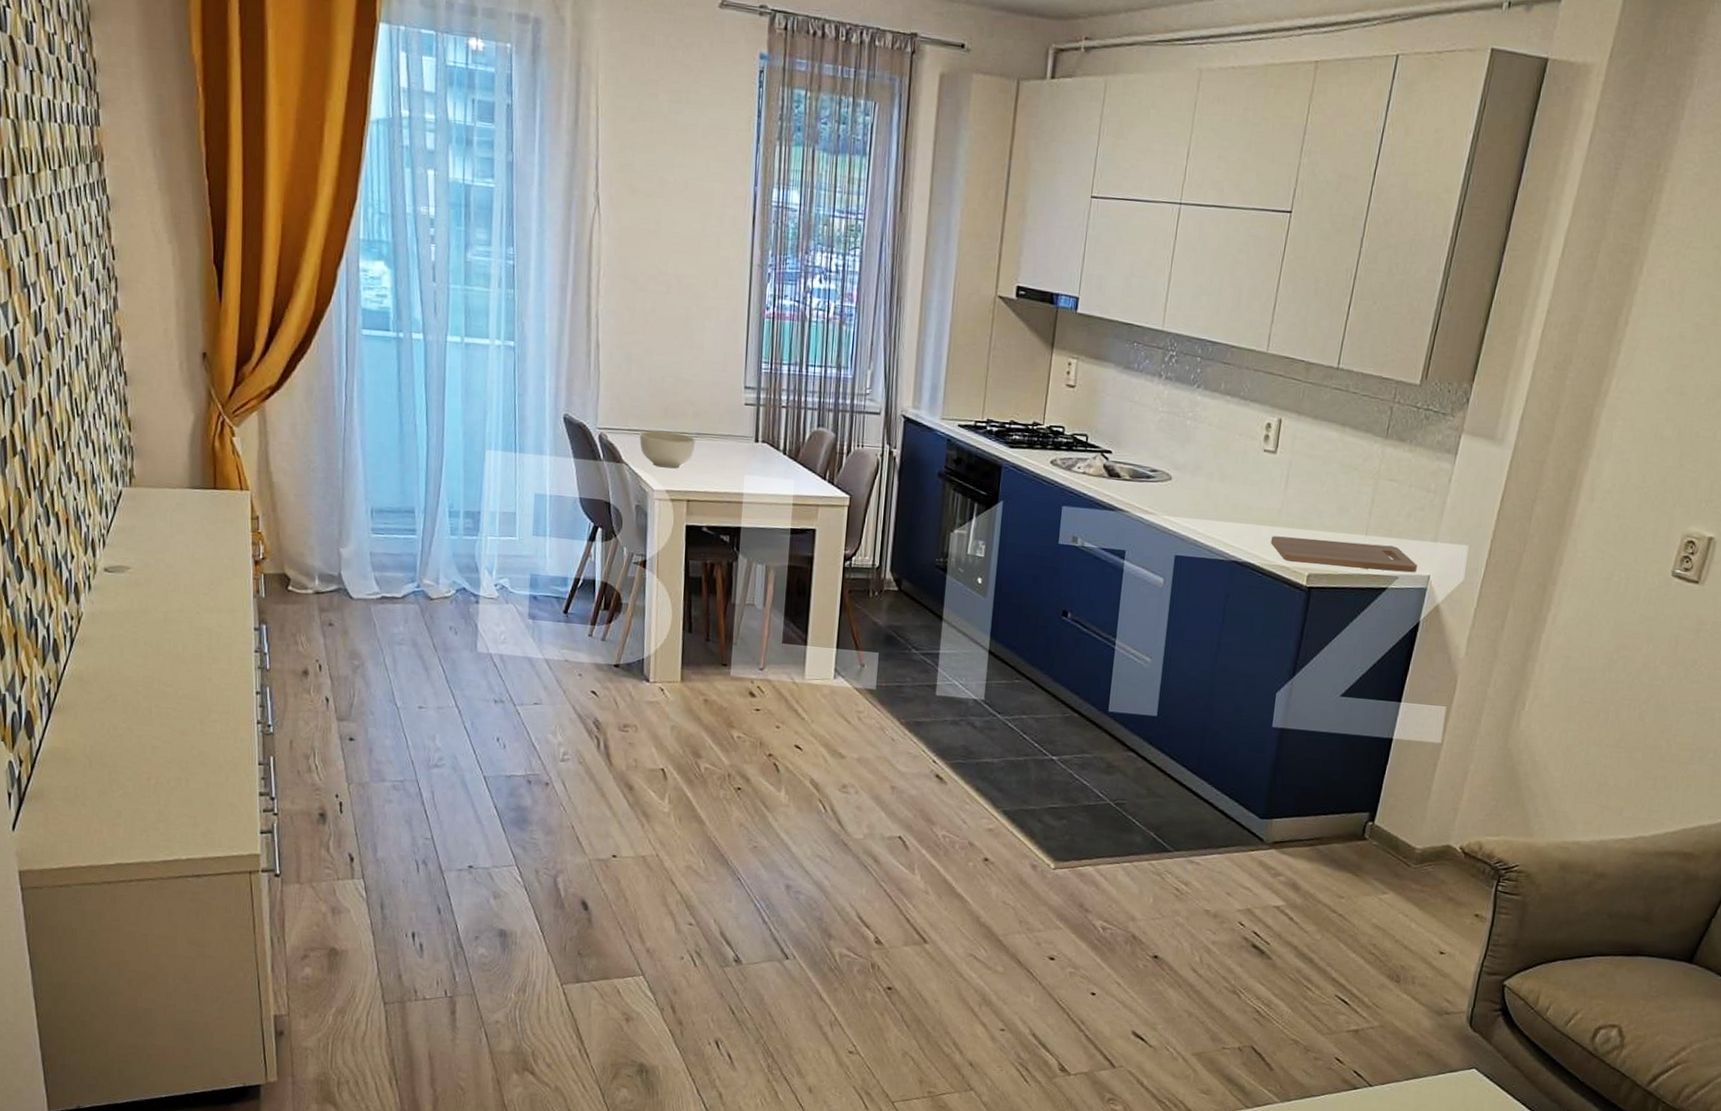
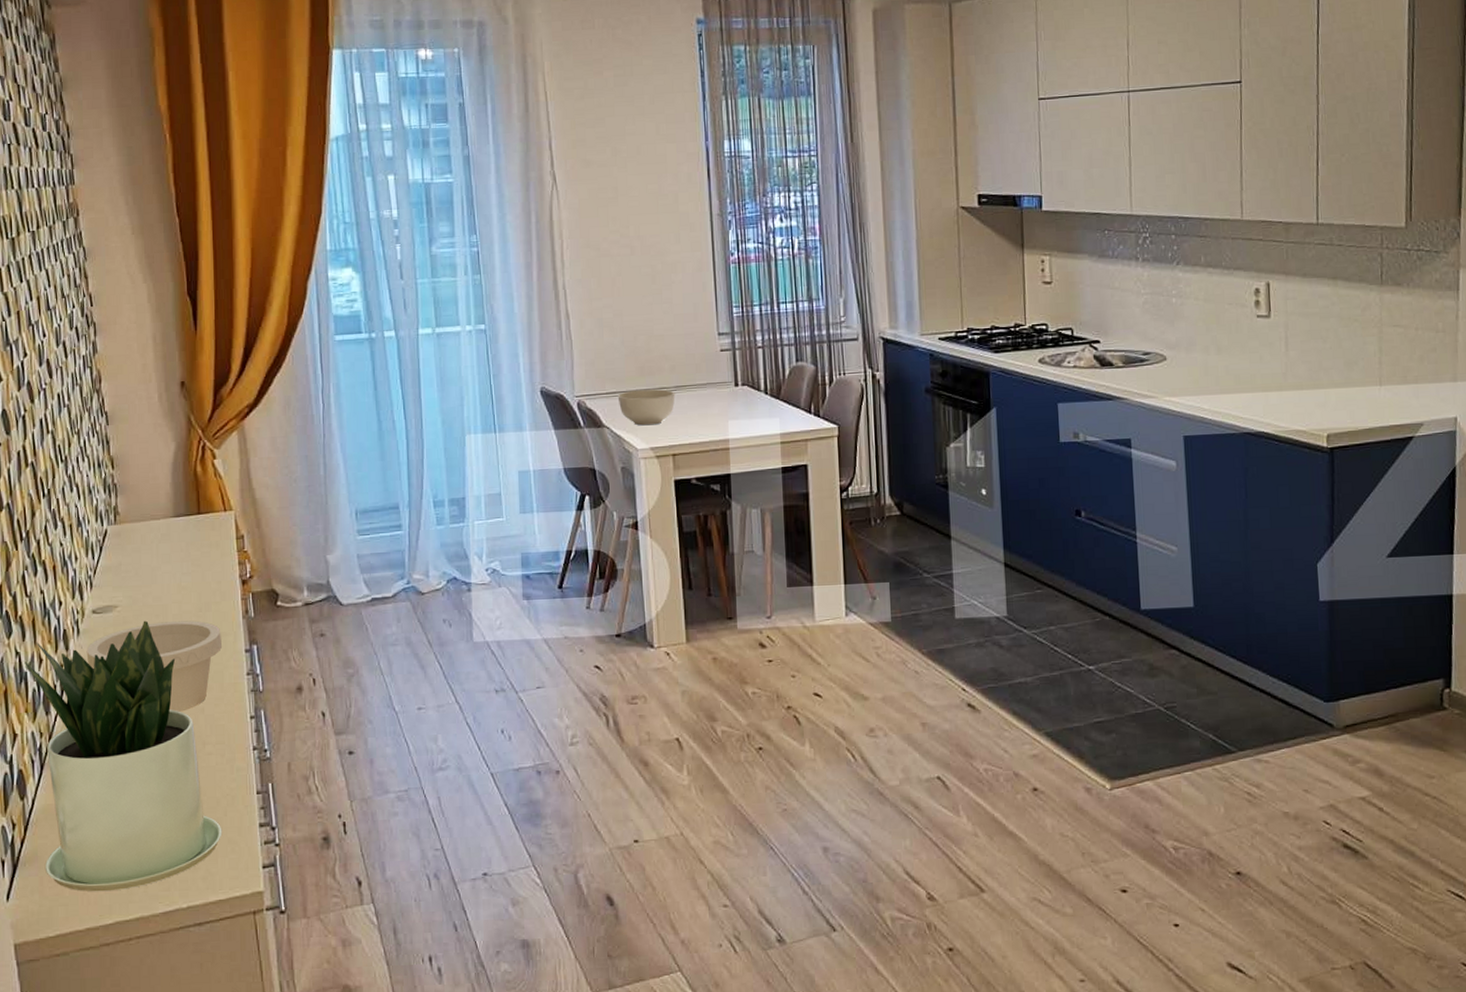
planter: none [35,585,224,835] -> present [25,620,222,892]
flowerpot: none [97,589,233,678] -> present [86,620,223,712]
cutting board: present [1270,536,1417,573] -> none [1281,392,1441,425]

